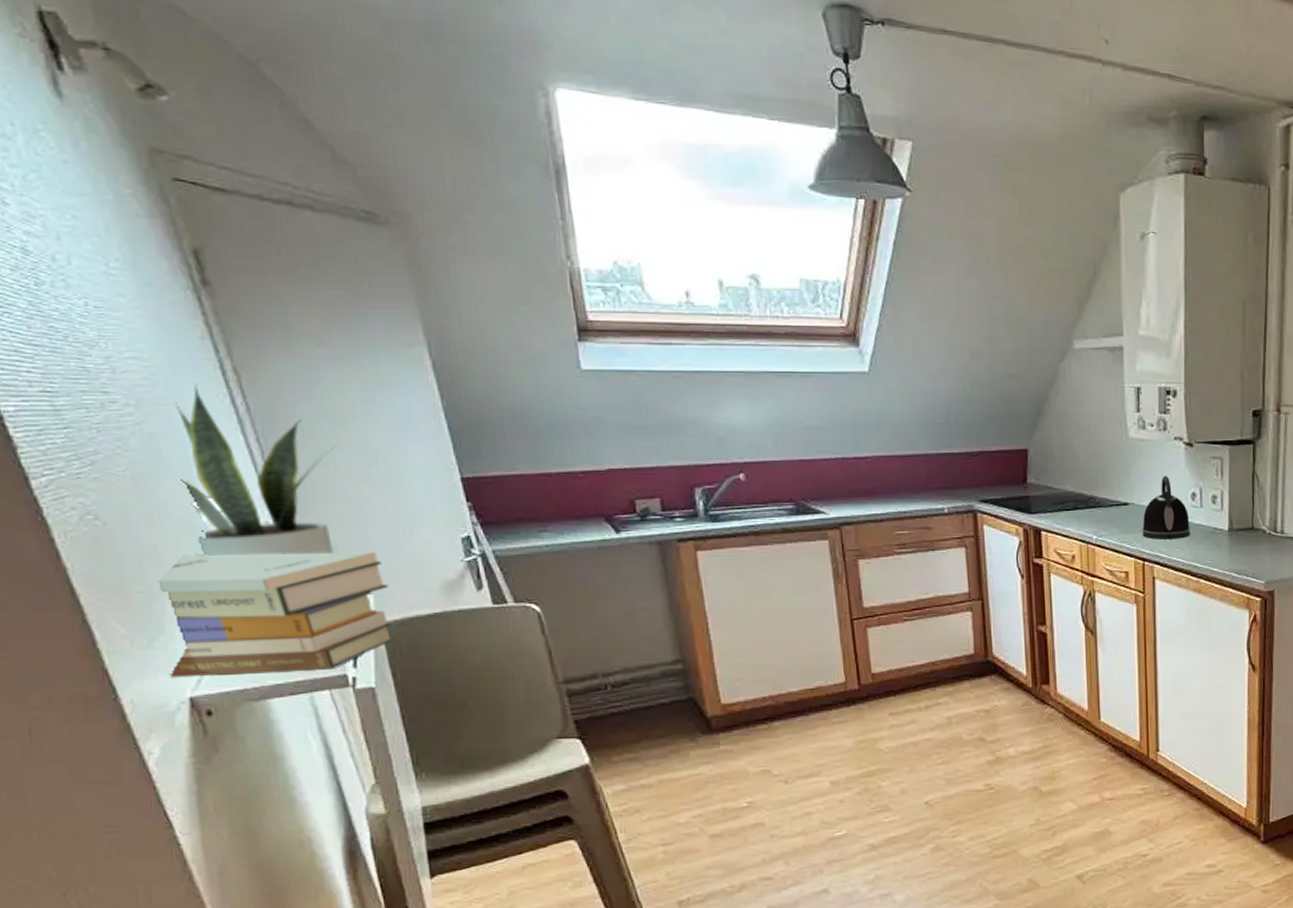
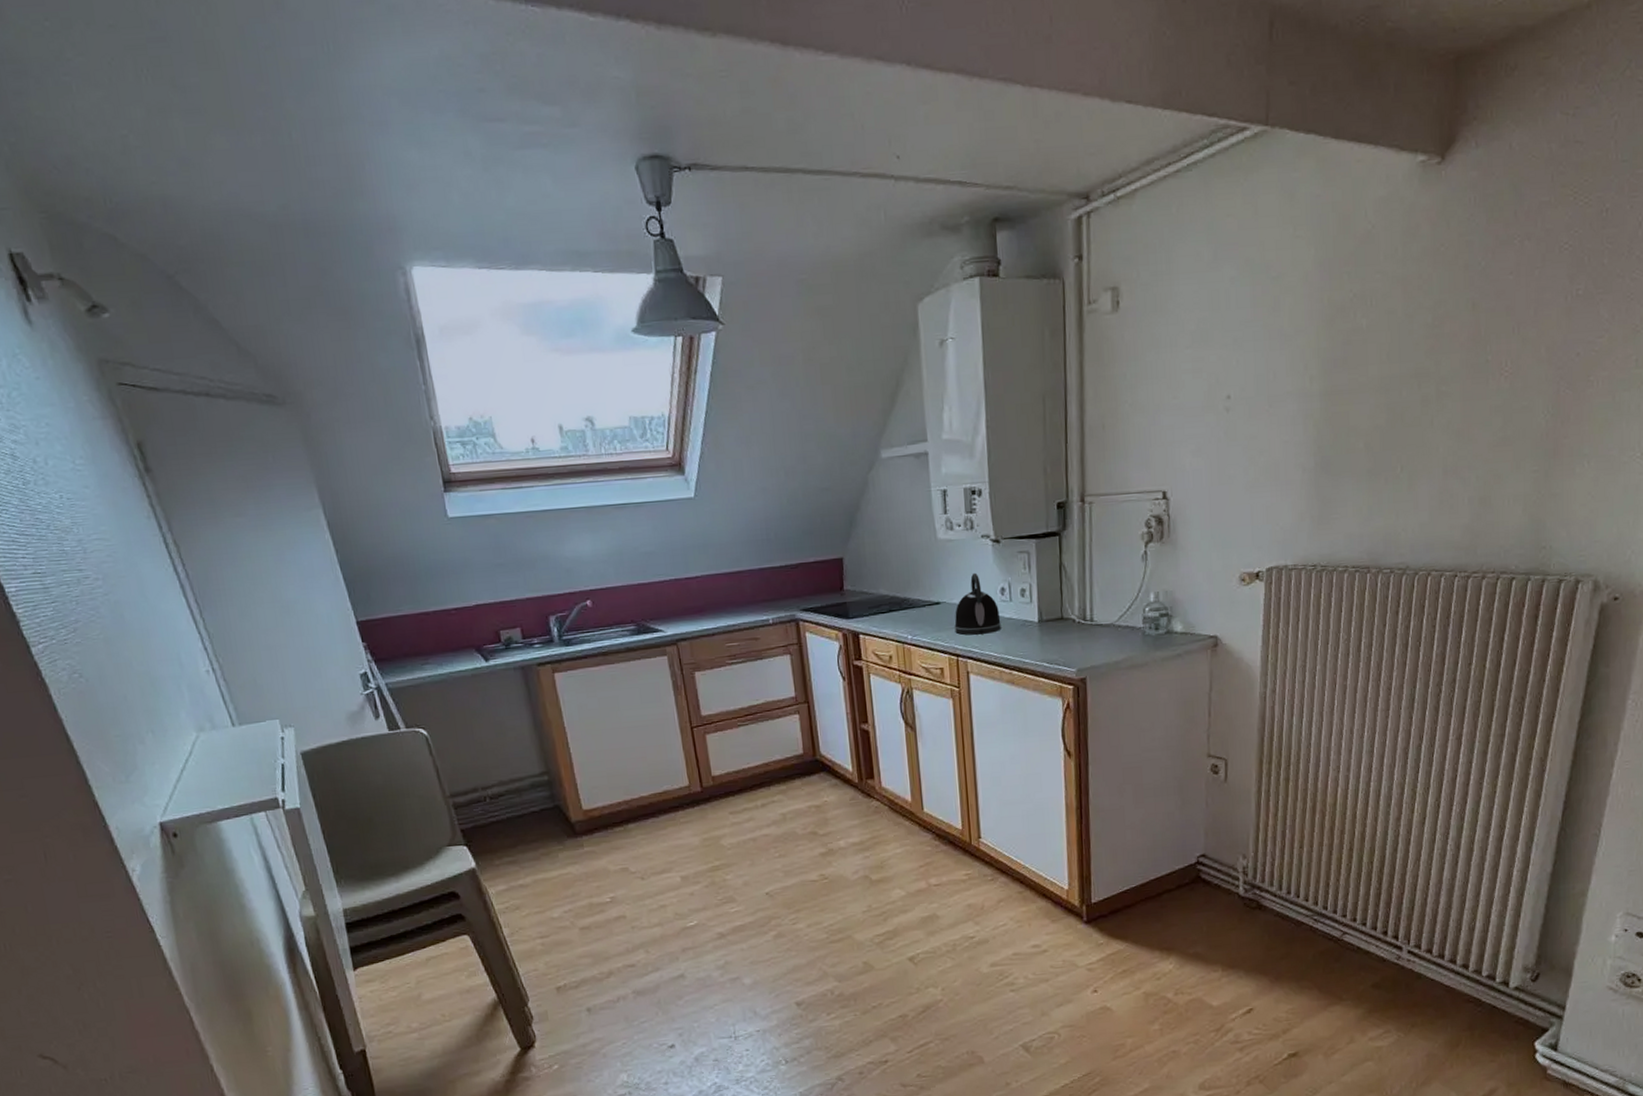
books: present [158,551,395,678] -> none [129,690,313,807]
potted plant: present [175,384,335,556] -> none [132,557,260,703]

